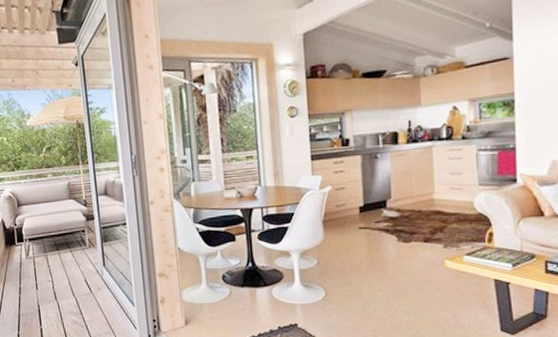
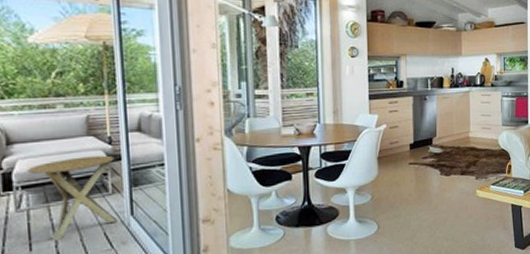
side table: none [31,215,94,284] -> present [27,155,117,242]

